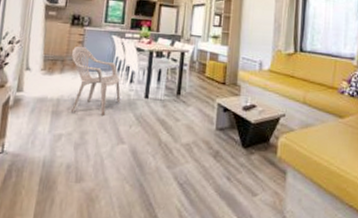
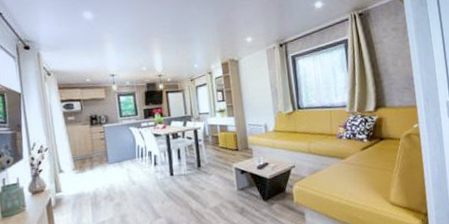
armchair: present [71,45,121,115] -> none [97,142,150,200]

